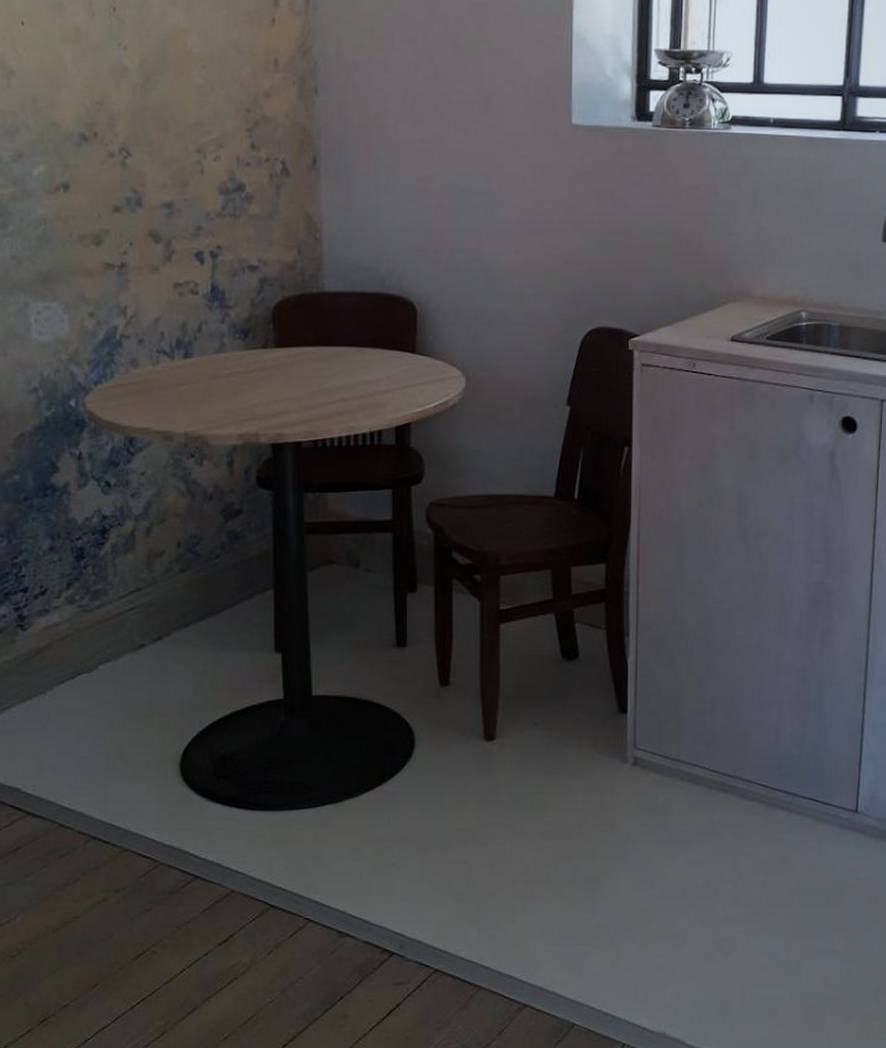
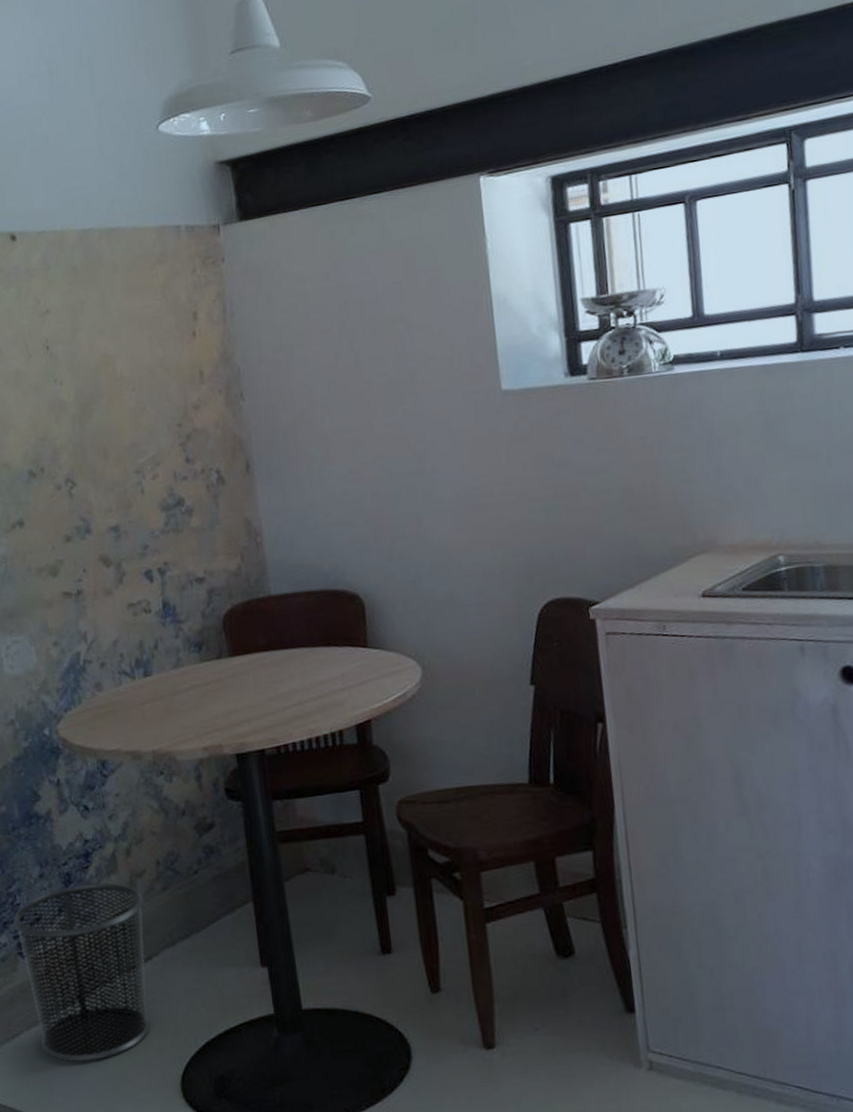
waste bin: none [16,560,160,736] -> present [13,883,151,1062]

